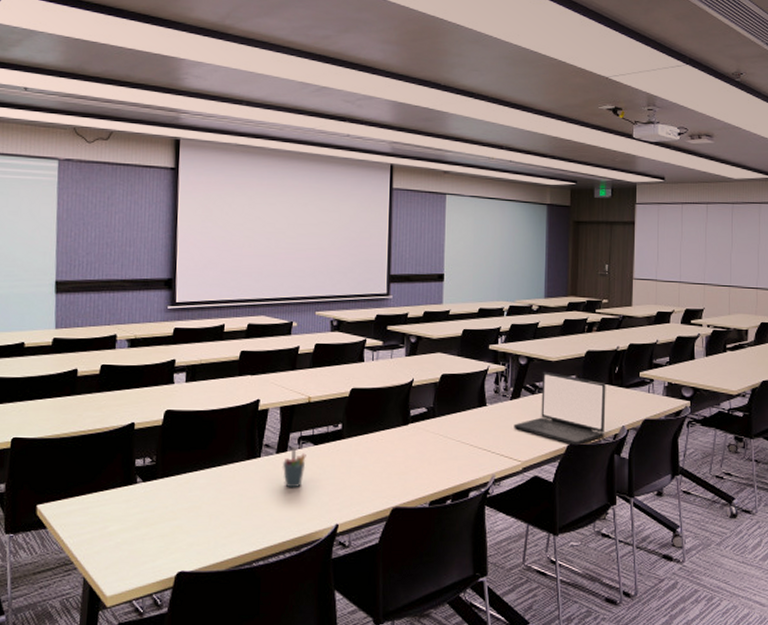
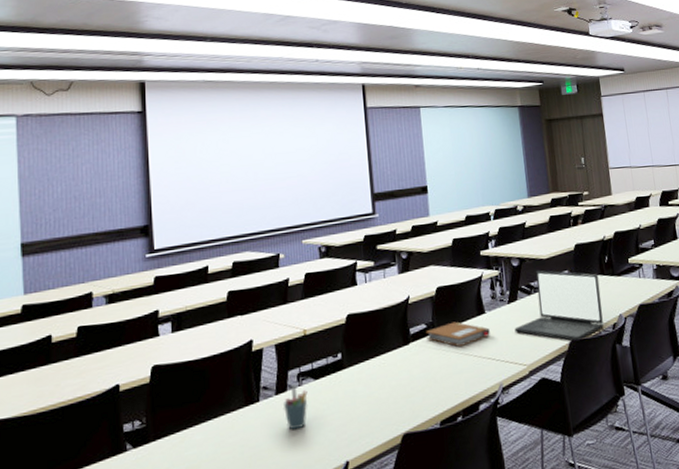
notebook: none [426,410,489,434] -> present [426,321,490,347]

